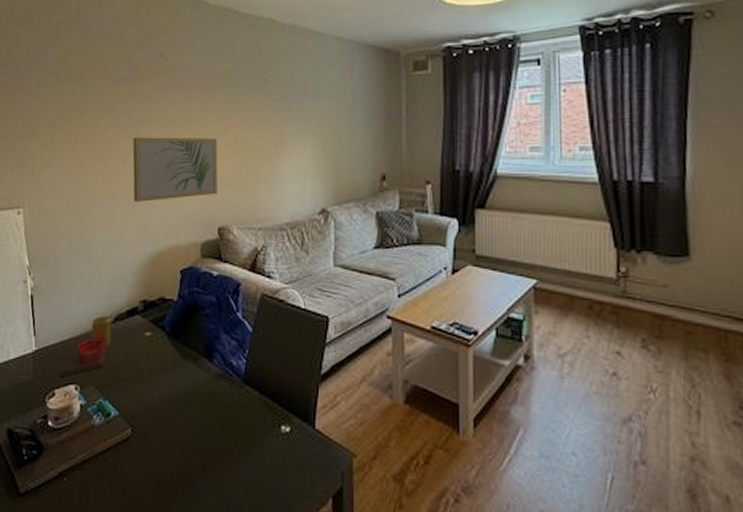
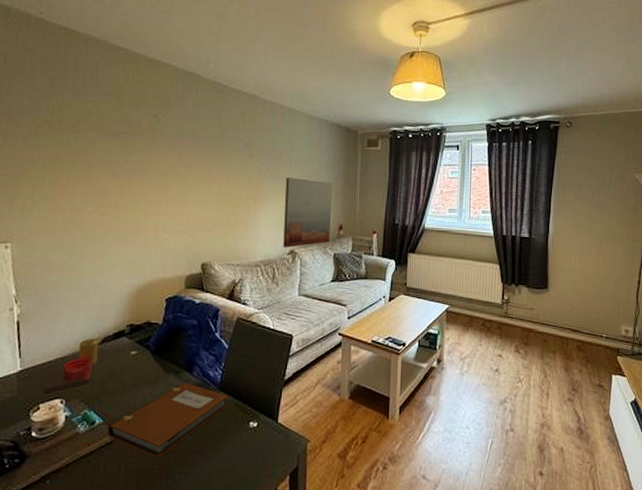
notebook: none [123,372,255,463] -> present [107,383,229,458]
wall art: present [132,137,218,202] -> none [123,185,204,241]
wall art: none [312,117,370,205] -> present [283,178,332,247]

